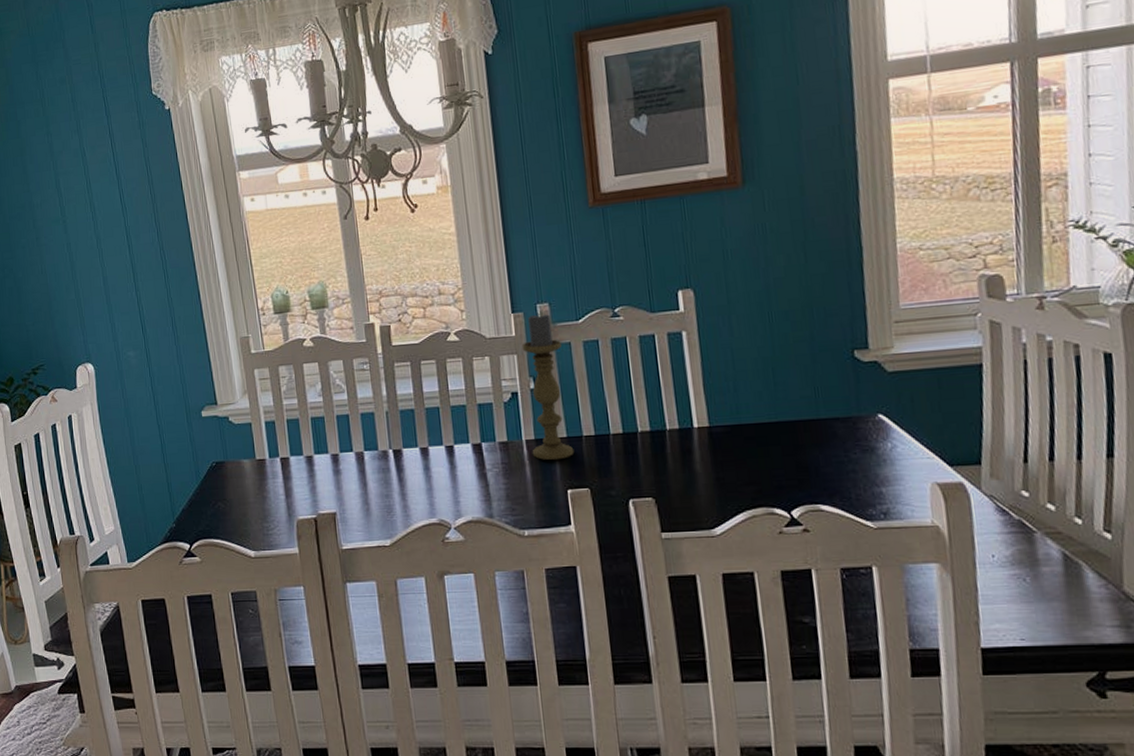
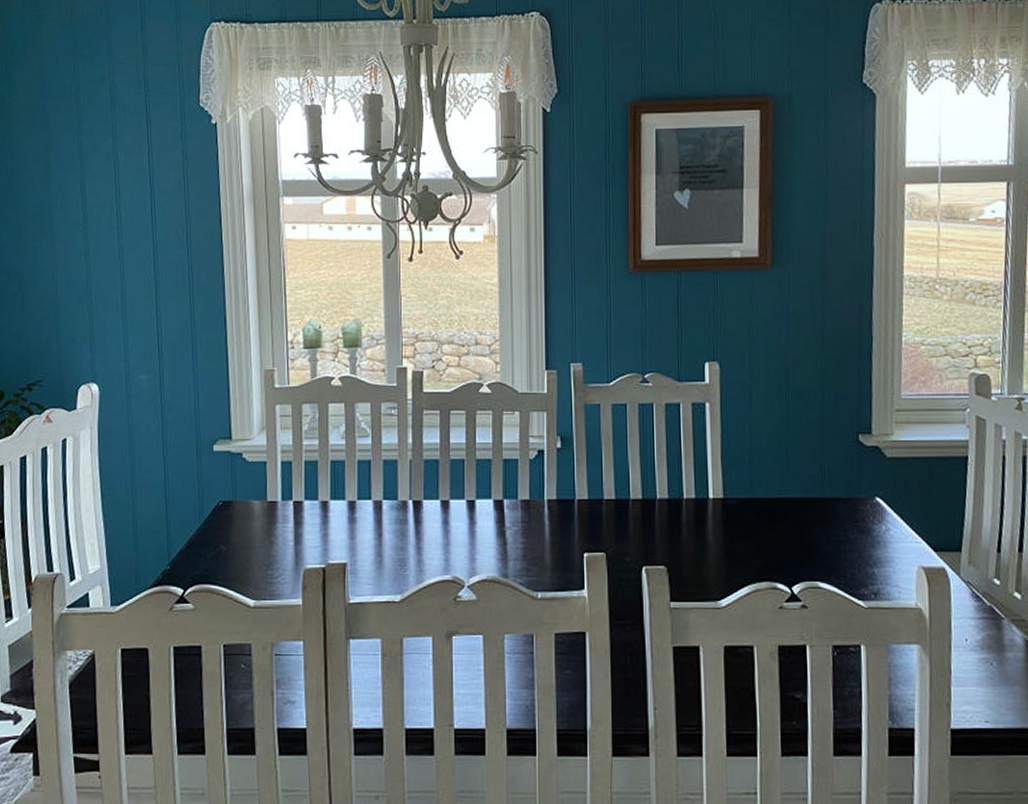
candle holder: present [521,312,575,461] -> none [552,372,594,522]

